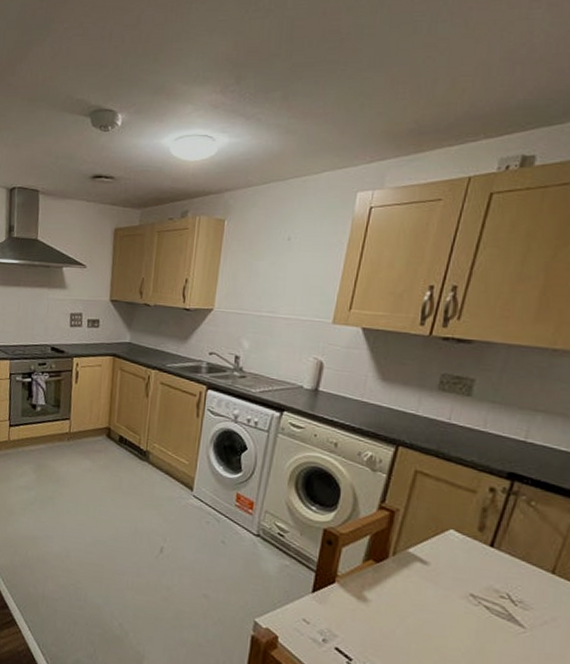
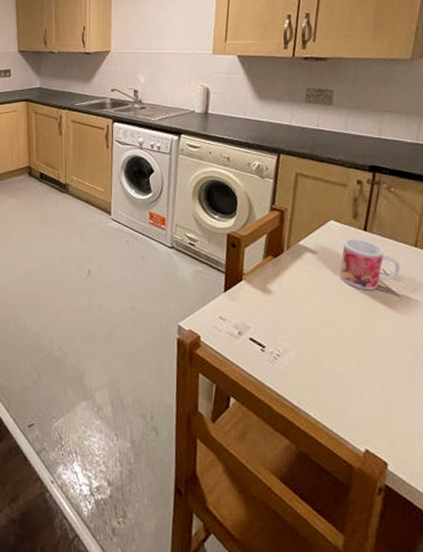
mug: none [453,553,531,616] -> present [340,239,401,290]

